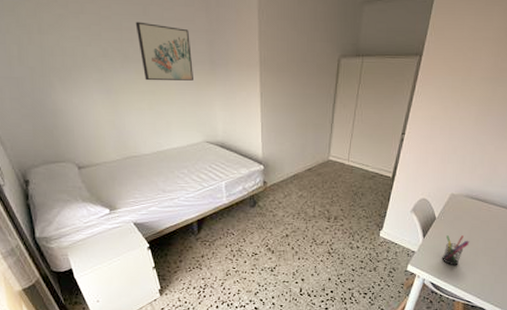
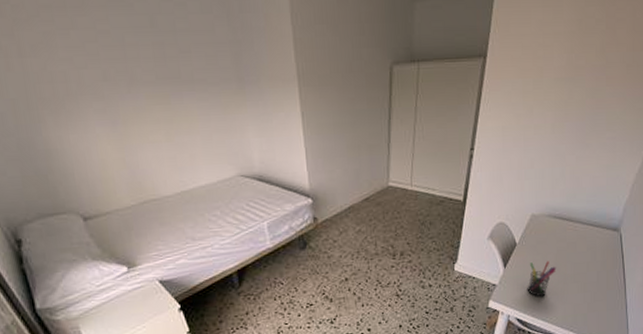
wall art: present [135,21,193,81] -> none [141,35,219,107]

